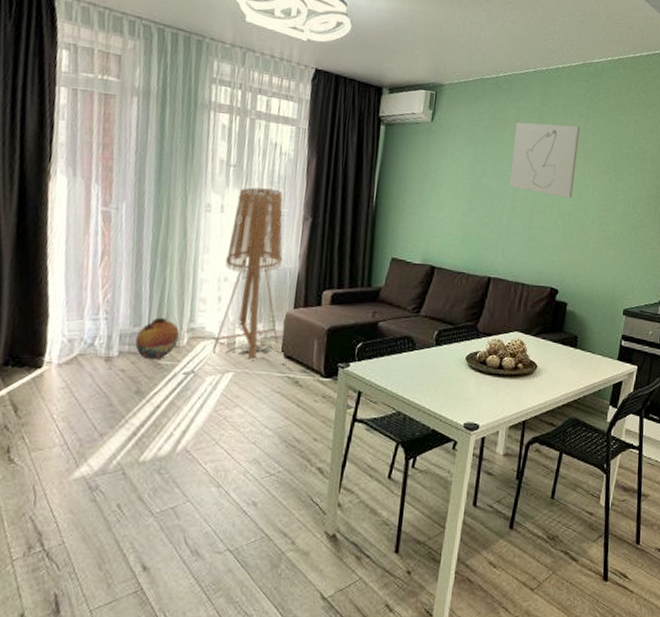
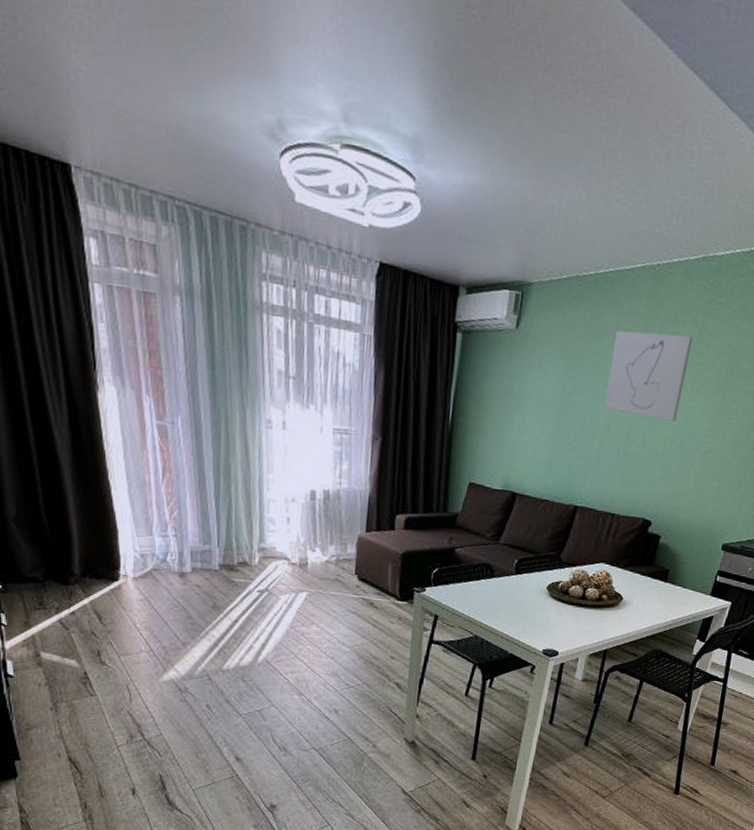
vase: present [135,317,180,360] -> none [207,536,251,577]
floor lamp: present [212,187,283,361] -> none [285,402,352,582]

